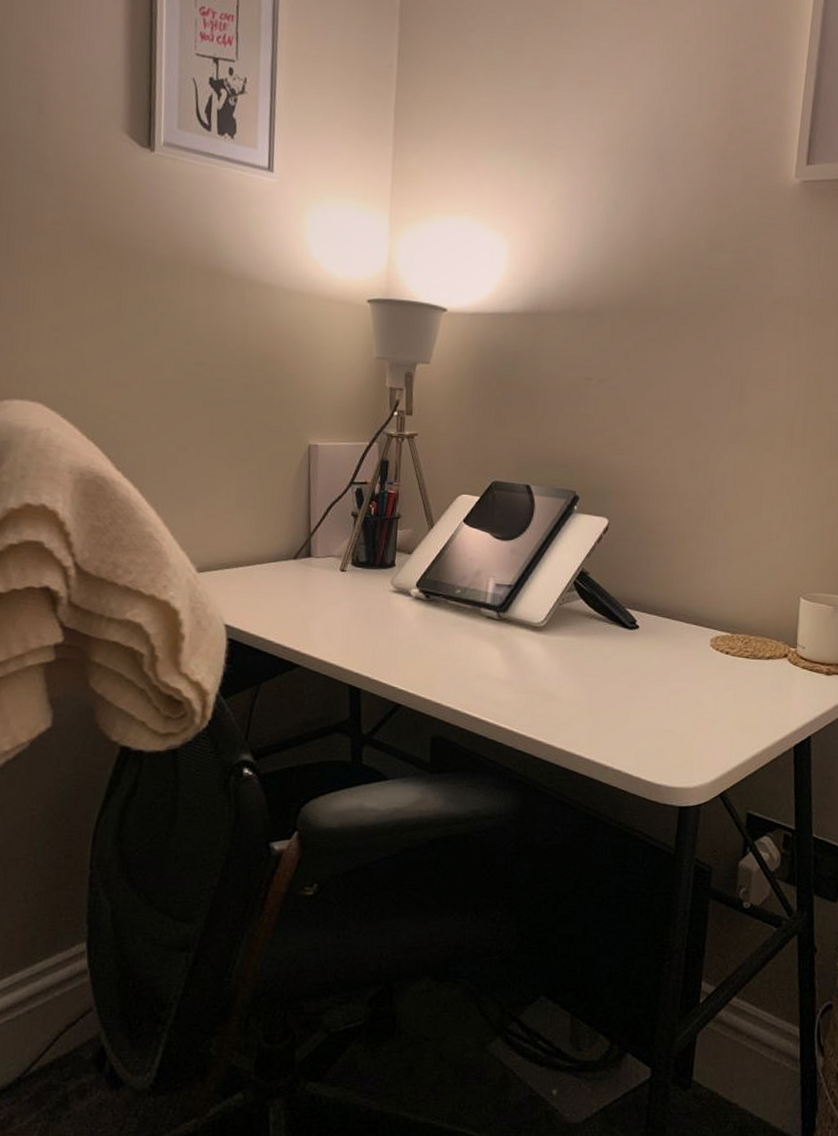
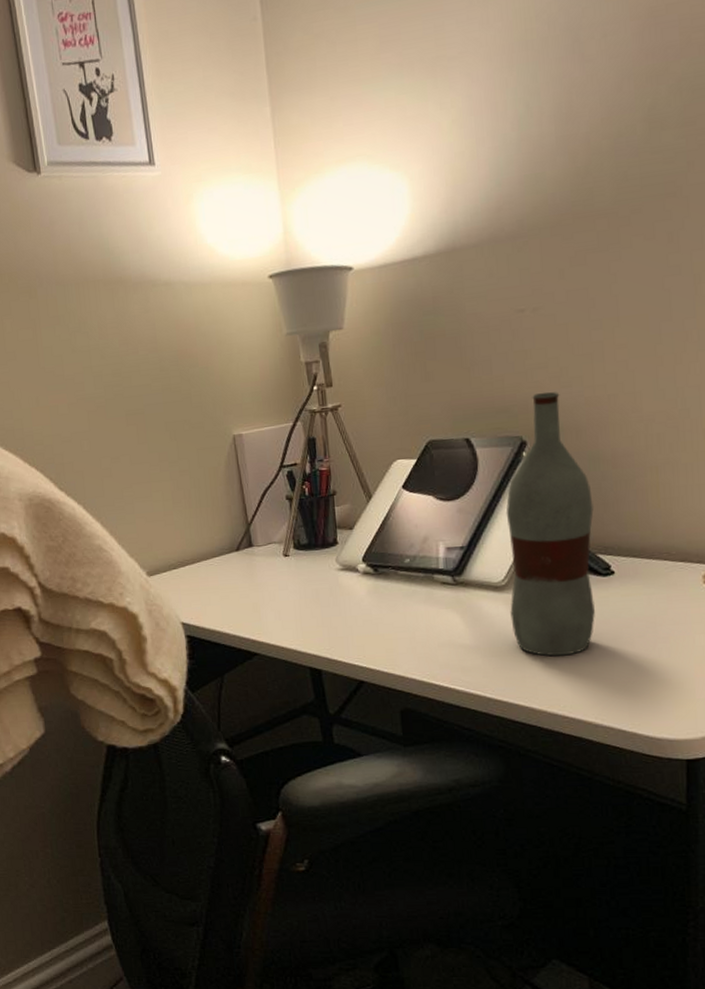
bottle: none [544,455,629,699] -> present [506,392,595,657]

